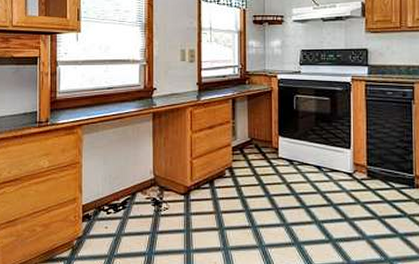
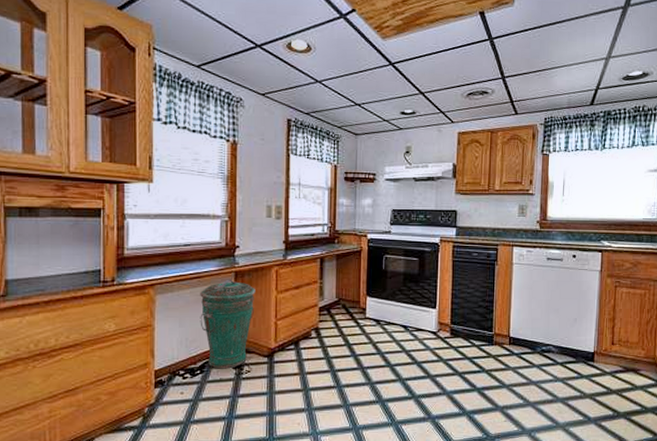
trash can: none [122,120,172,206] -> present [200,280,256,369]

